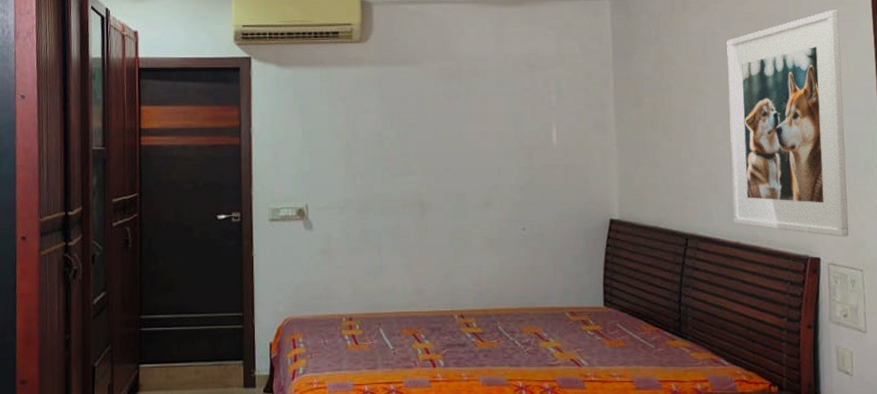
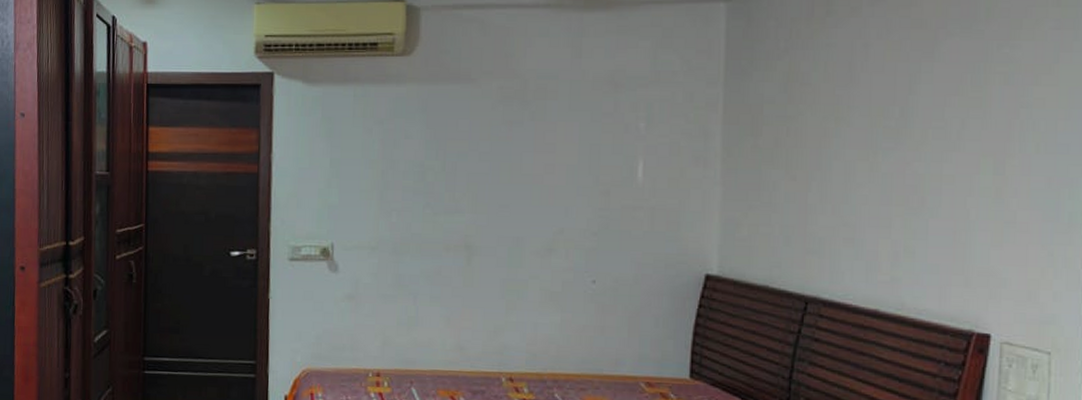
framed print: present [727,9,849,237] -> none [873,13,1051,310]

